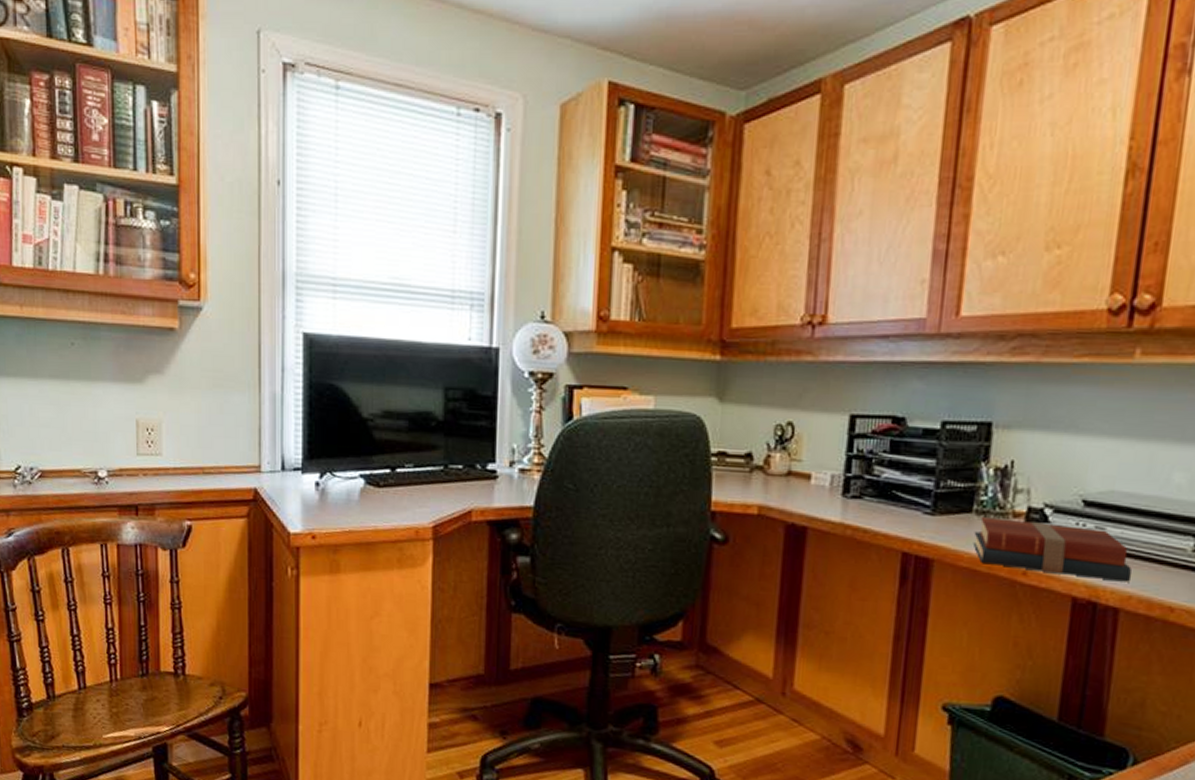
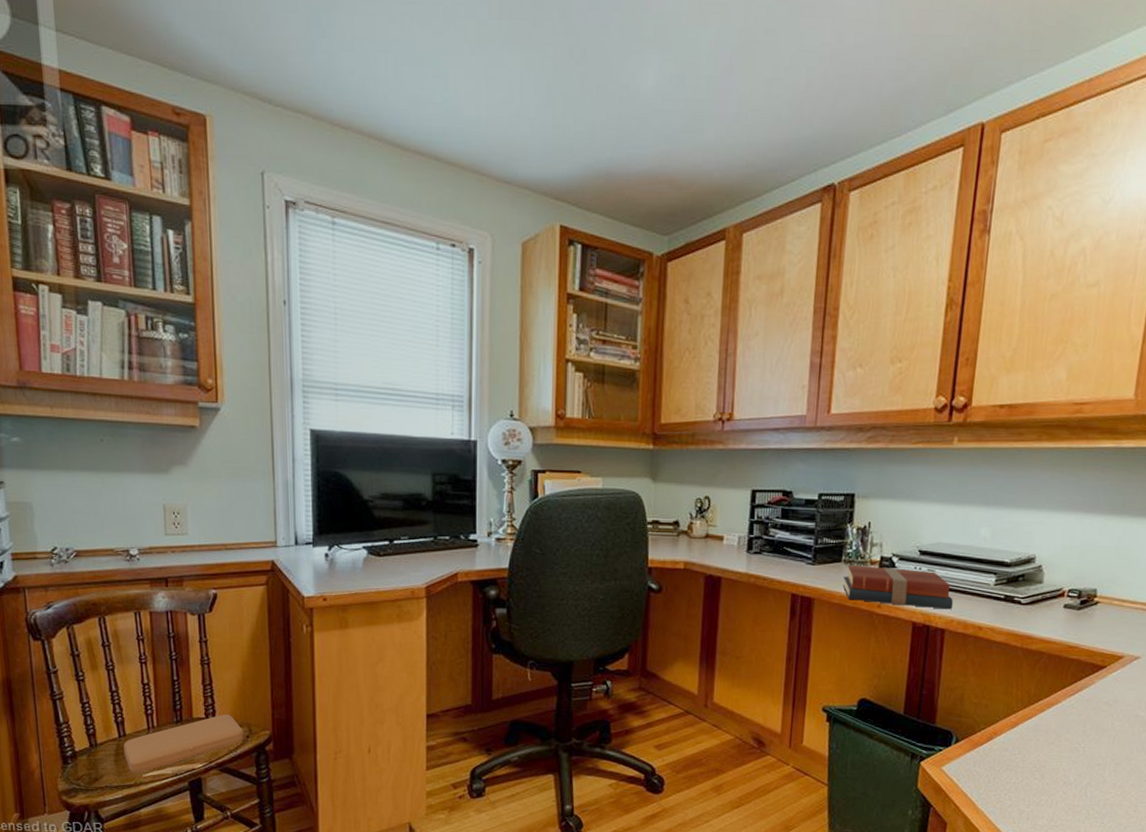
cushion: none [83,669,216,733] -> present [123,714,244,773]

